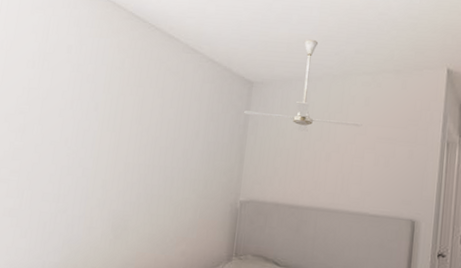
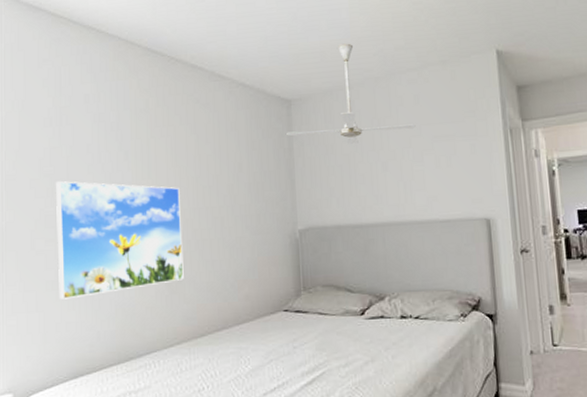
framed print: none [14,120,139,228] -> present [56,181,184,300]

